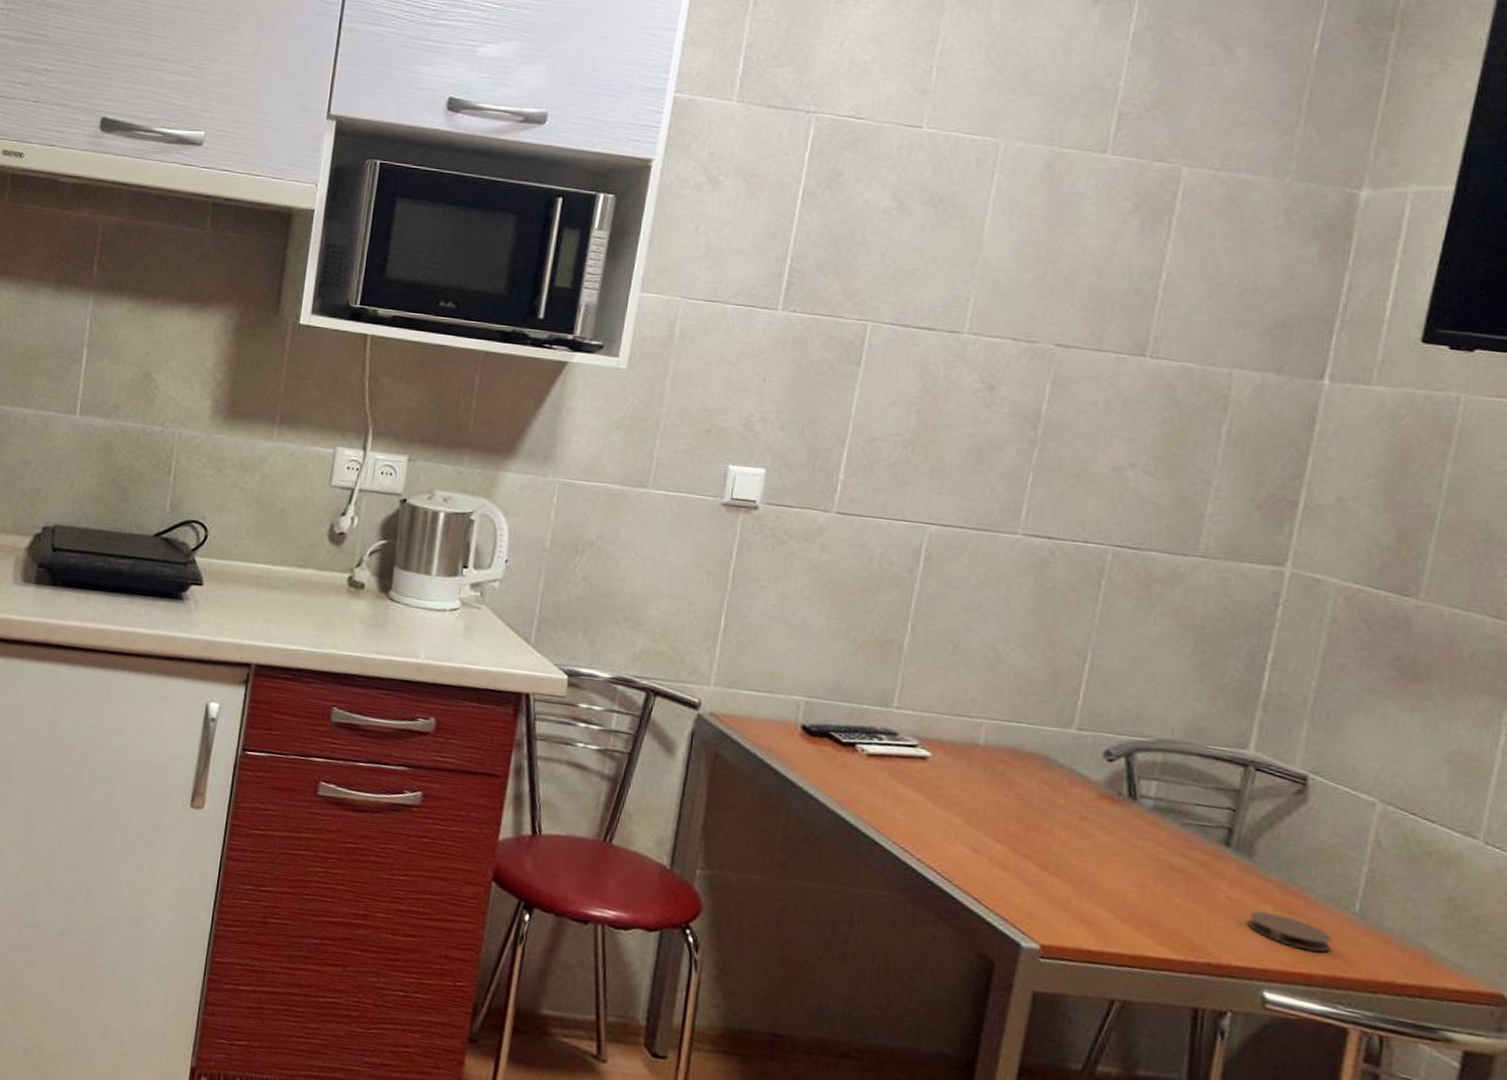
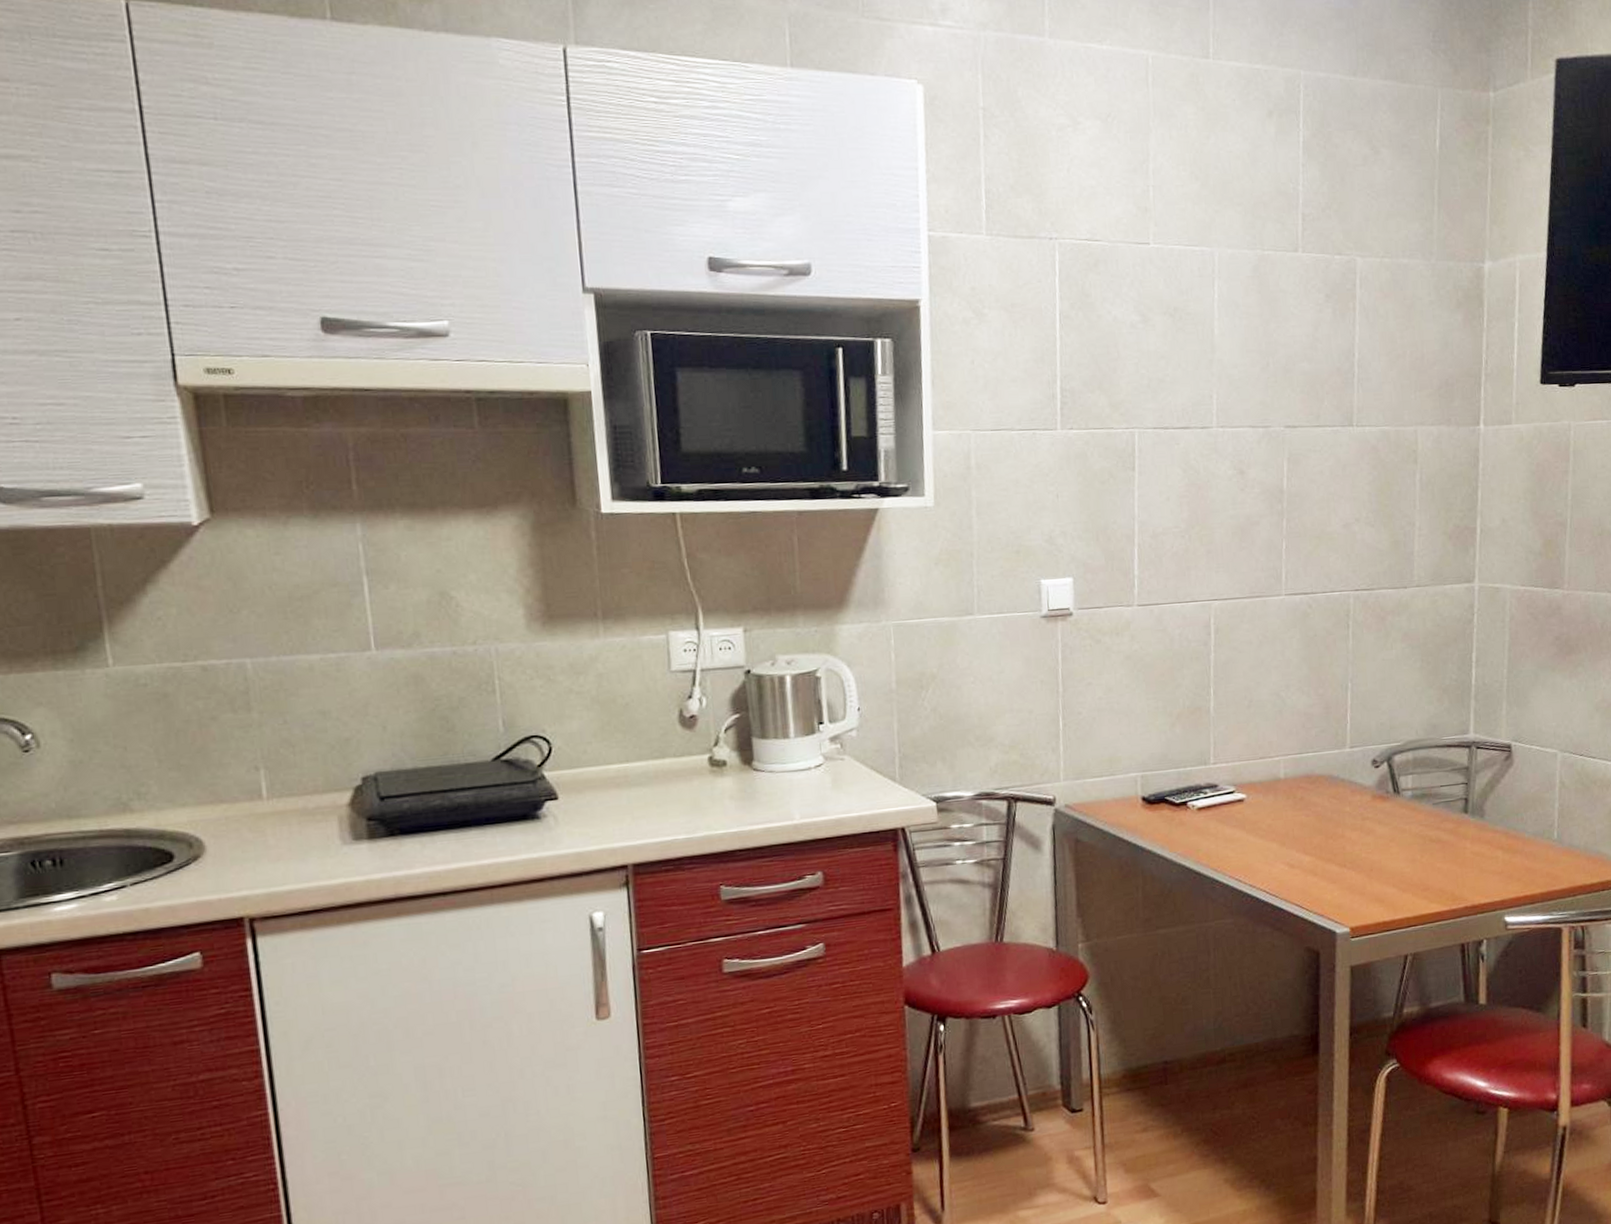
coaster: present [1247,911,1333,952] -> none [1487,855,1543,878]

